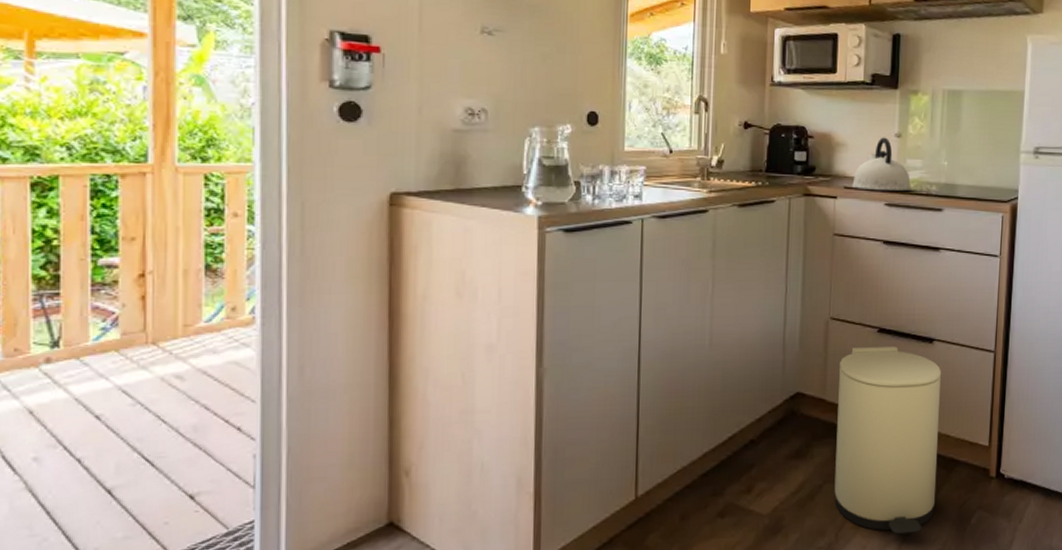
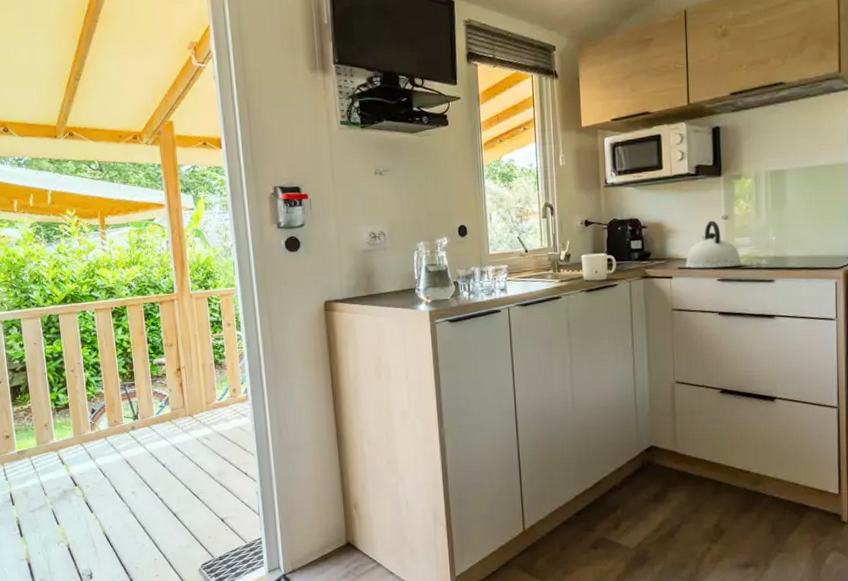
mug: none [735,161,776,195] -> present [581,253,616,281]
pedal bin: present [834,347,942,535] -> none [686,405,789,570]

